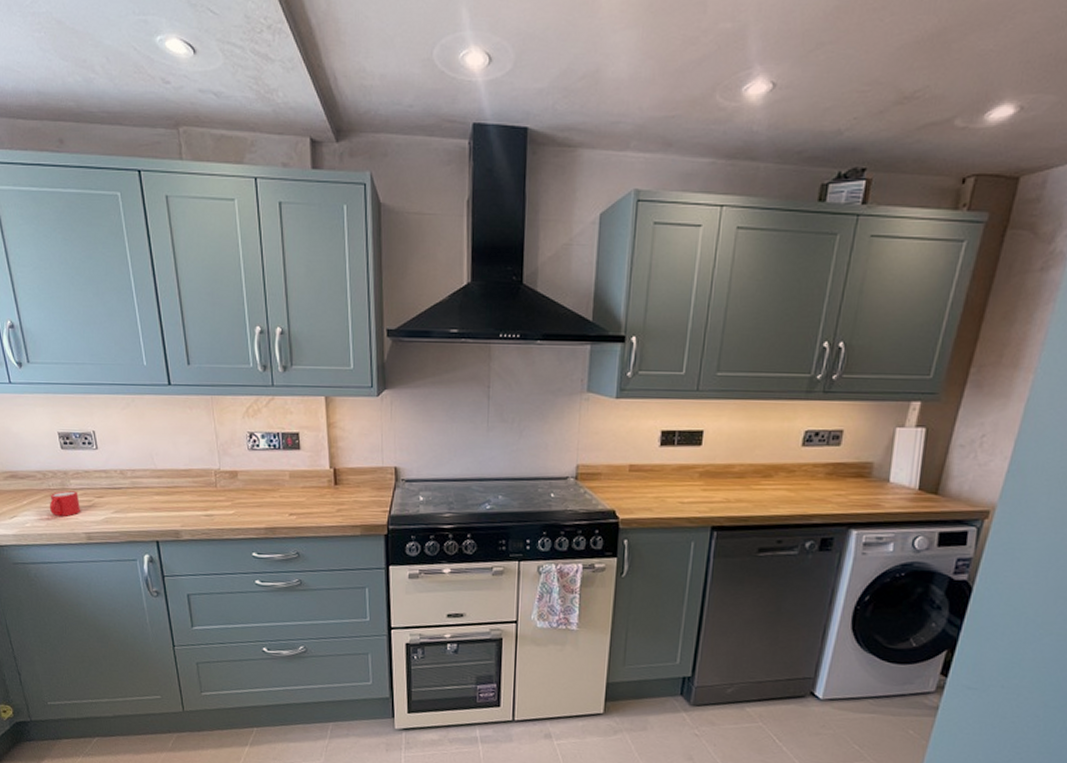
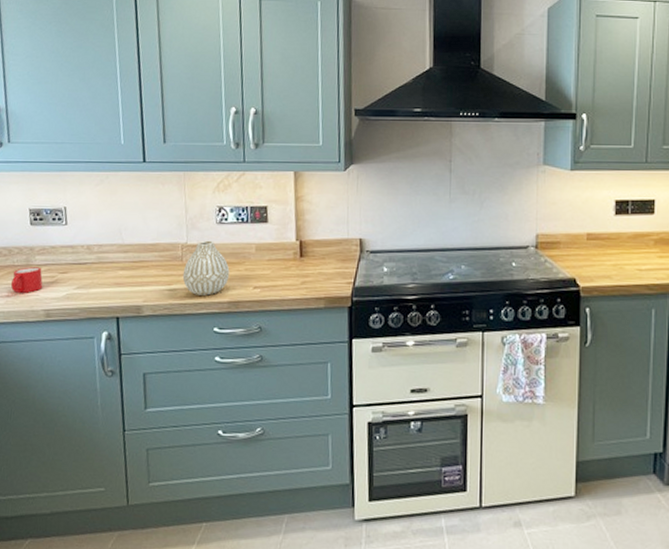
vase: none [218,466,265,522] -> present [182,240,230,296]

